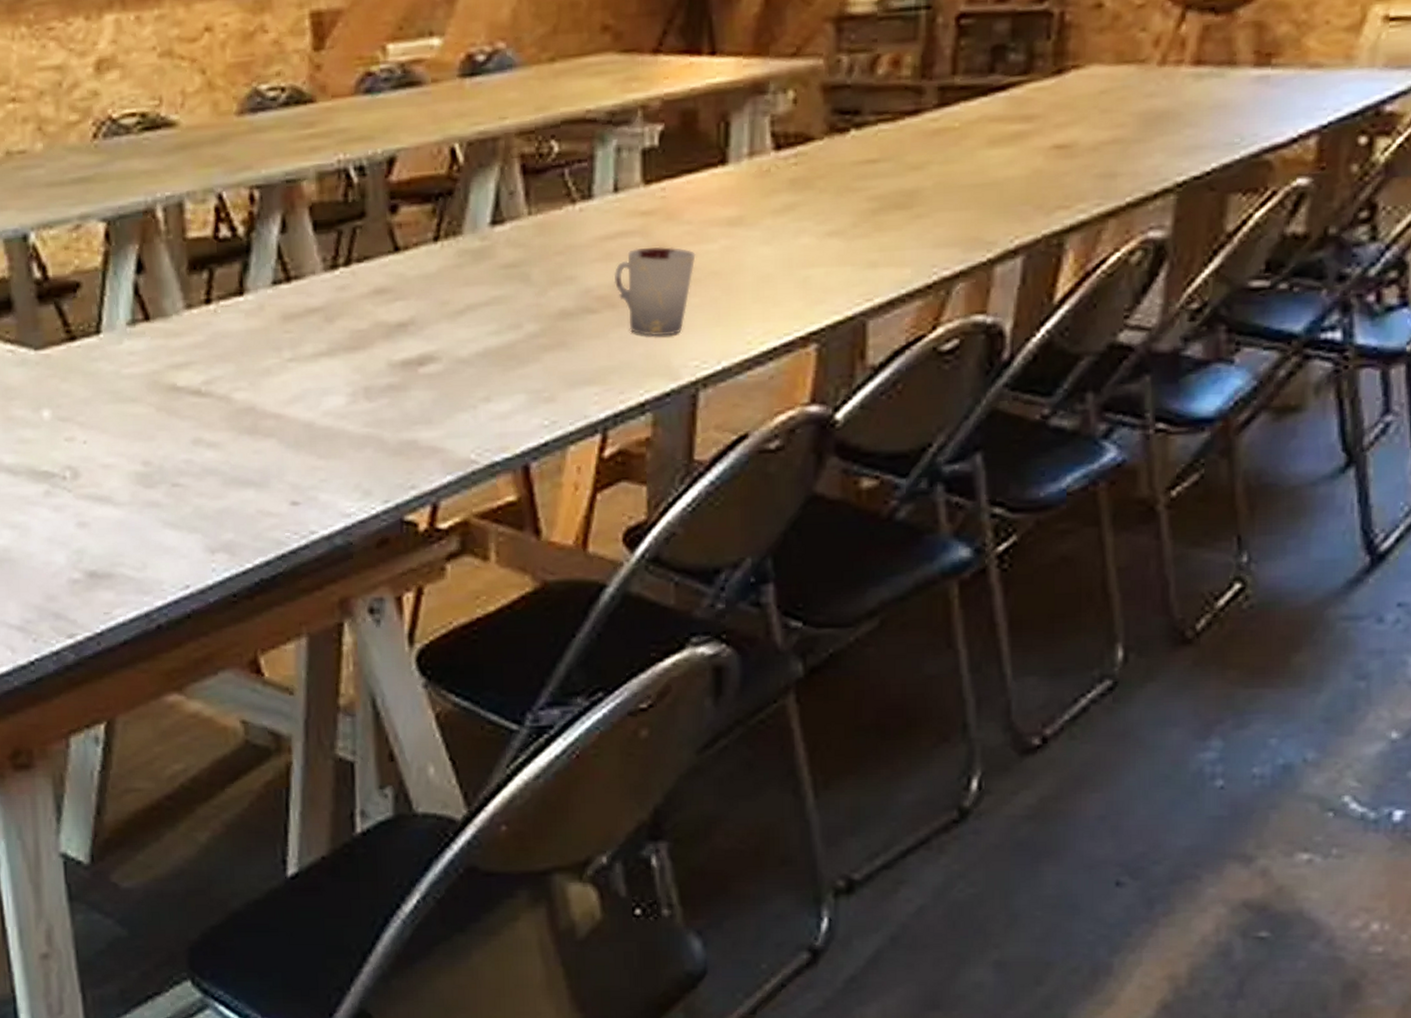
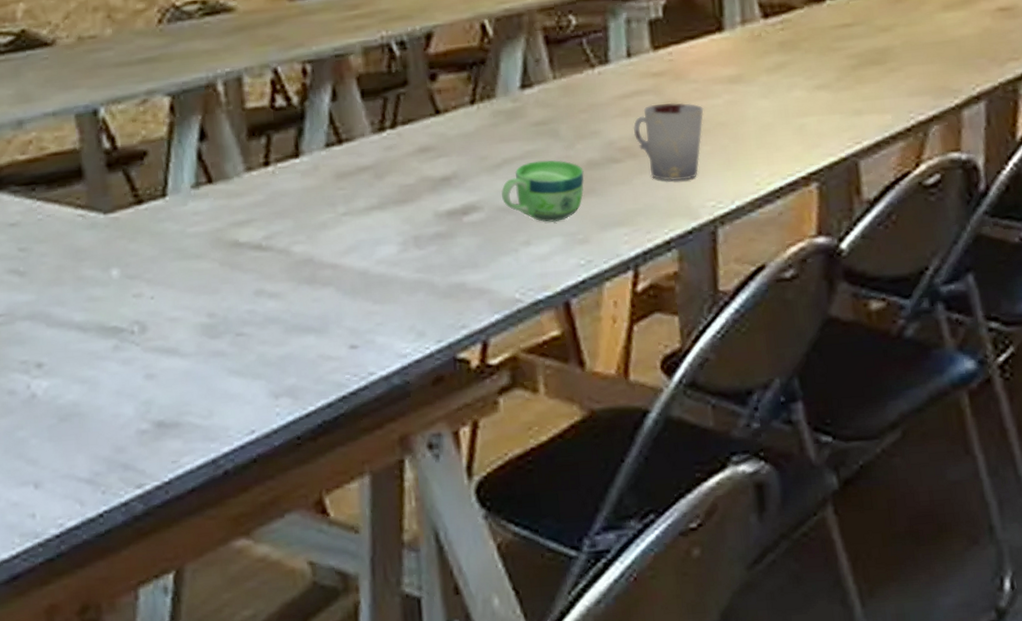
cup: none [462,307,555,377] -> present [501,160,585,222]

